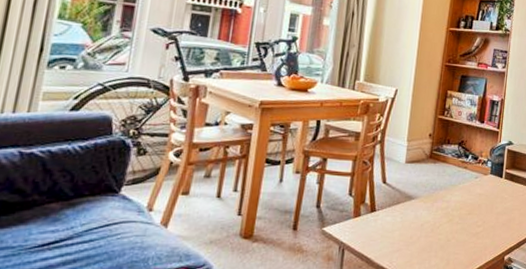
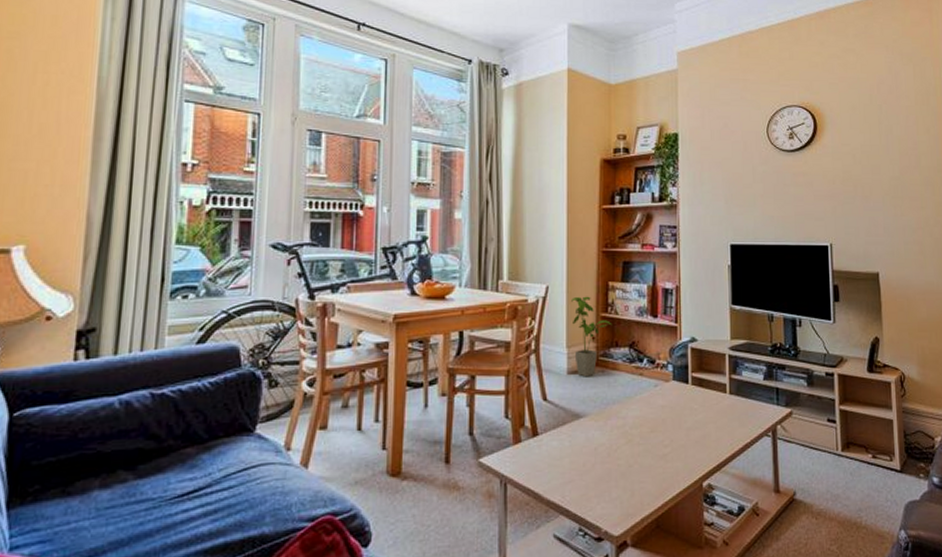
house plant: none [413,100,447,167] -> present [571,296,612,377]

